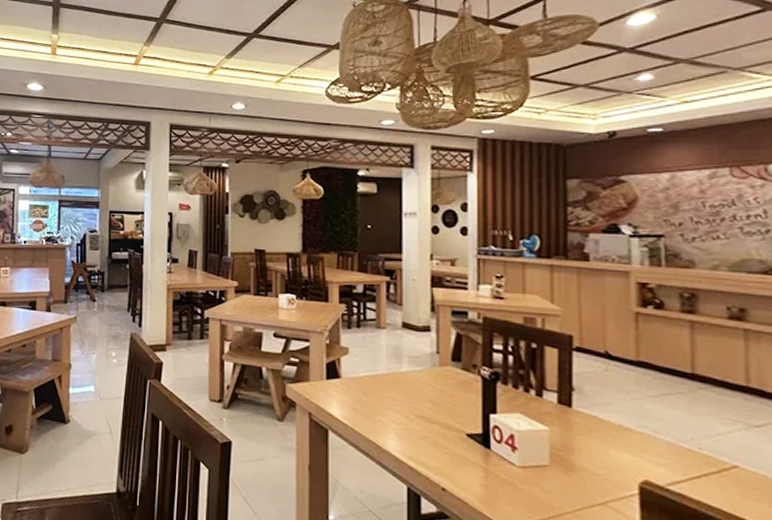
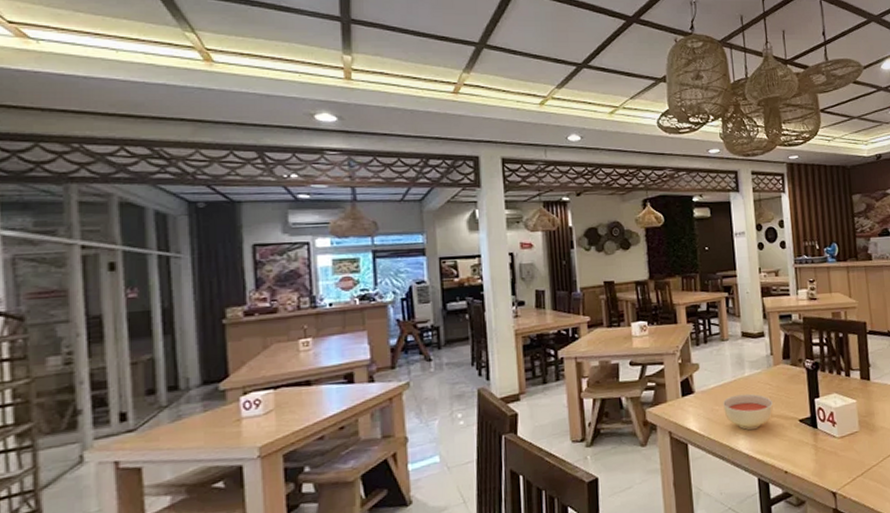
bowl: none [373,389,434,433] -> present [723,393,773,430]

